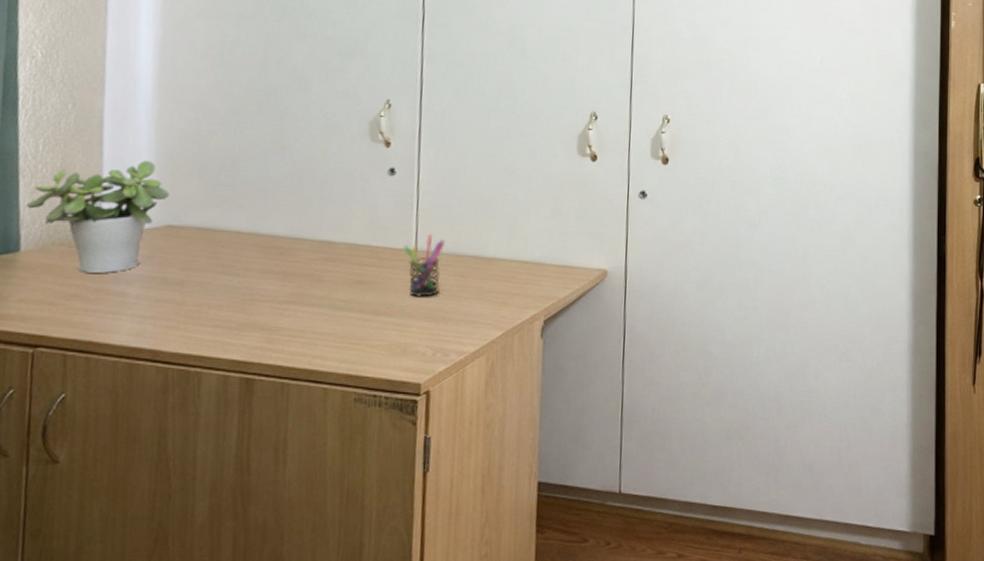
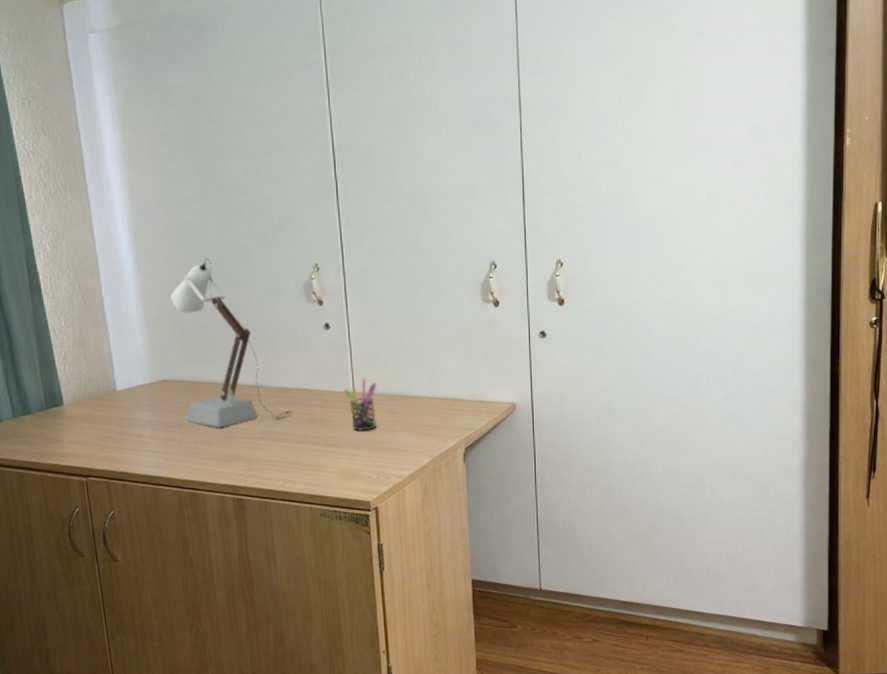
potted plant: present [27,160,169,274] -> none [62,329,160,421]
desk lamp: none [192,84,336,288] -> present [170,259,293,428]

